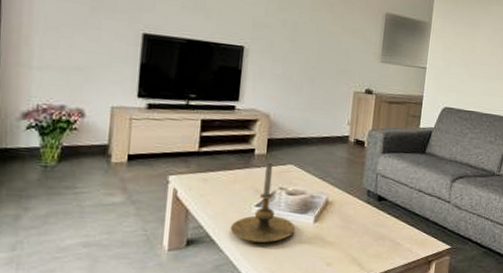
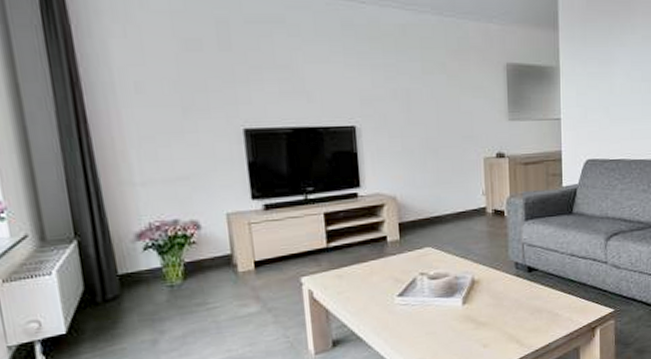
candle holder: present [230,162,296,243] -> none [375,247,445,334]

